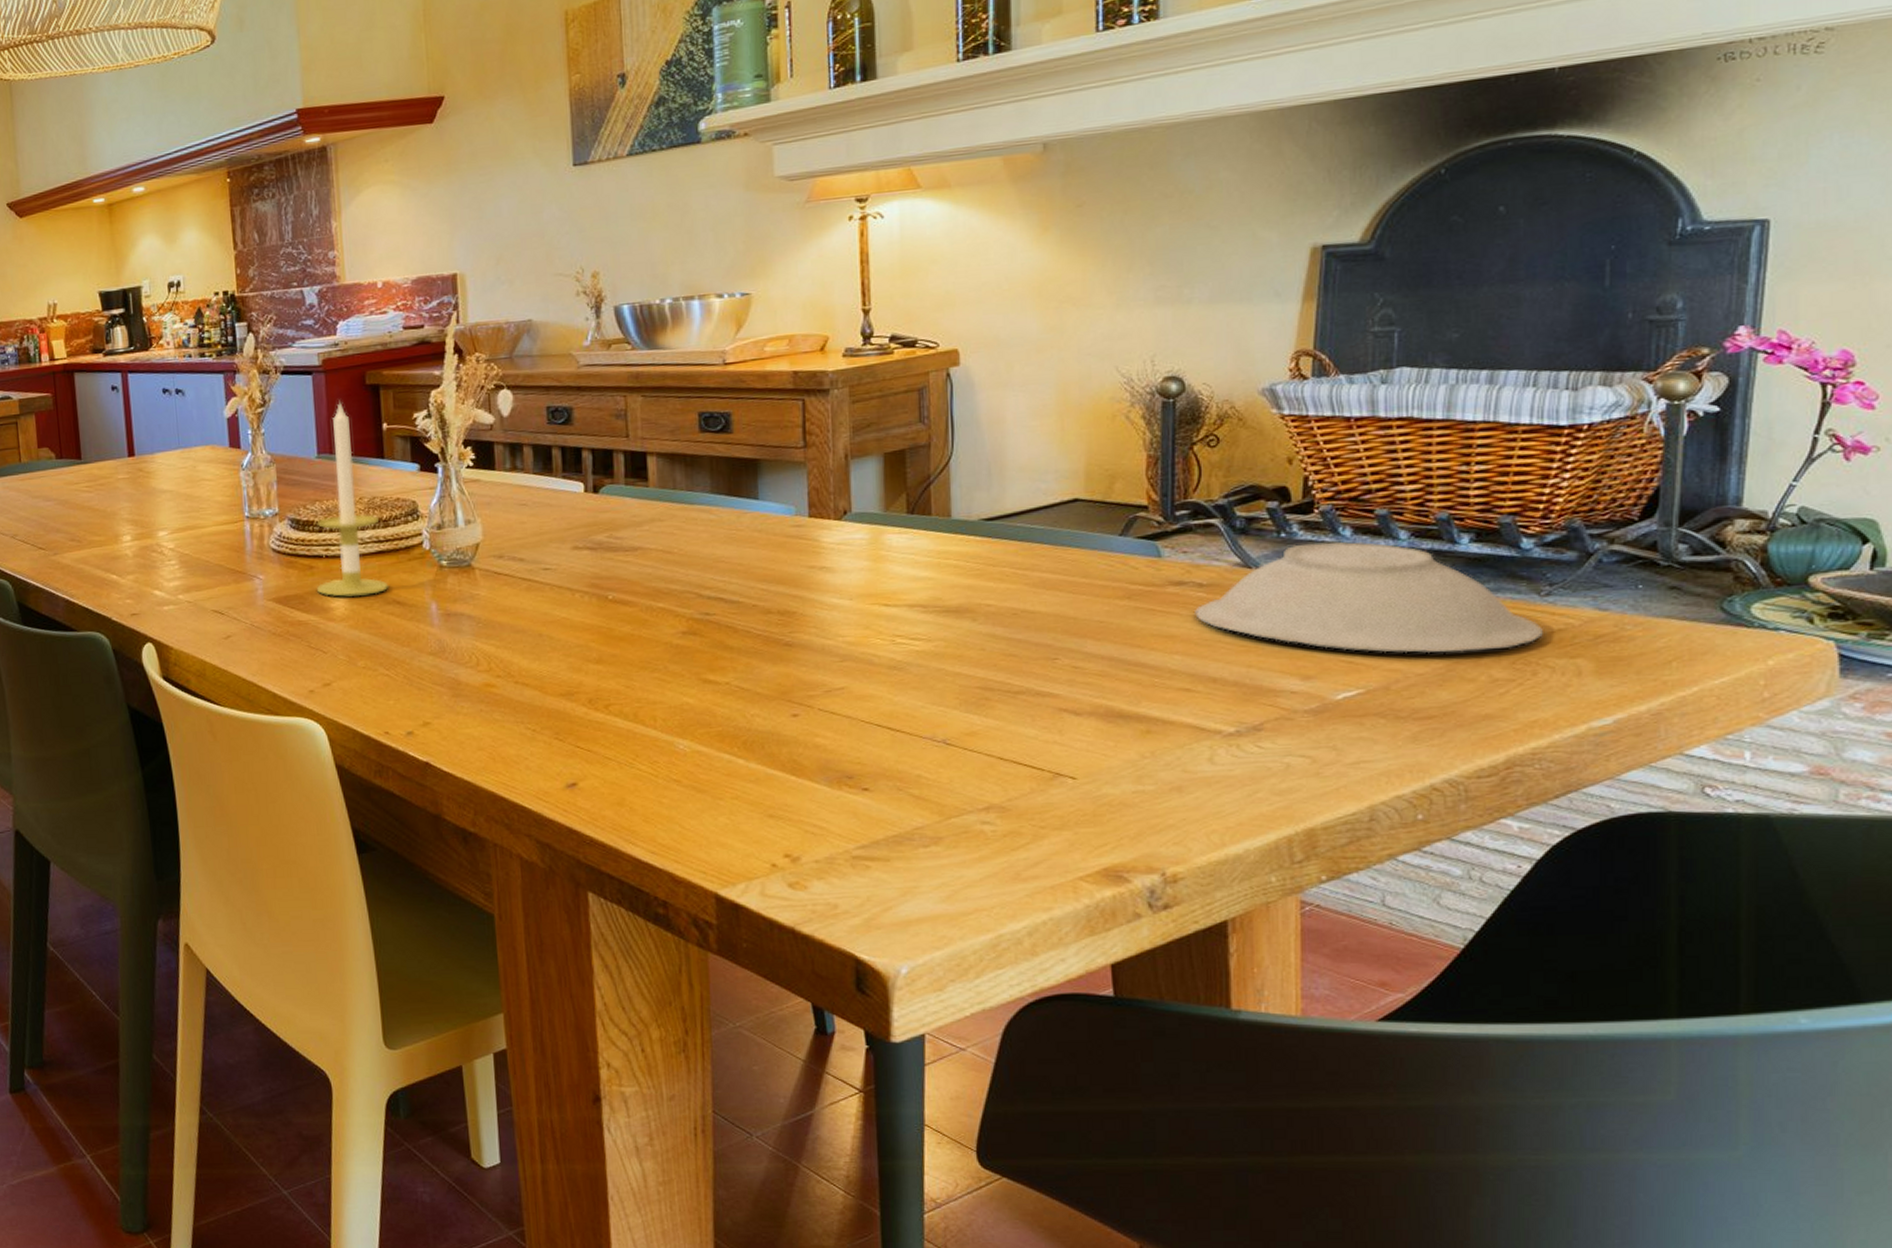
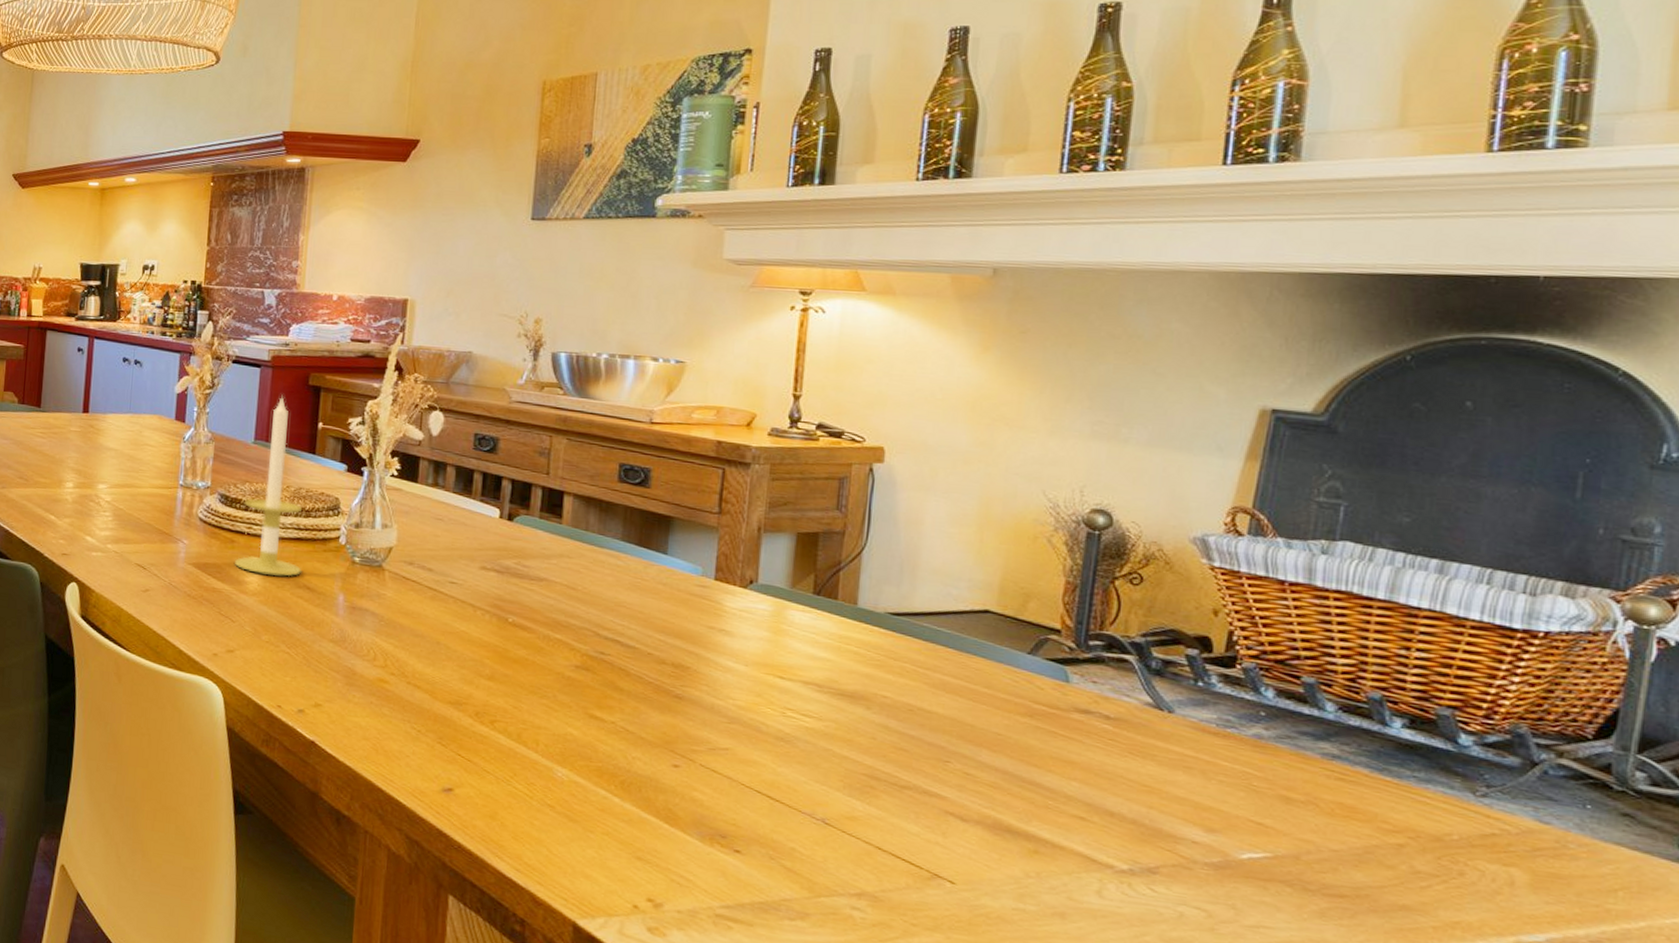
bowl: present [1195,541,1543,654] -> none [1098,695,1475,843]

